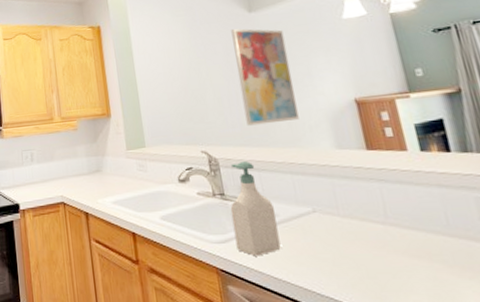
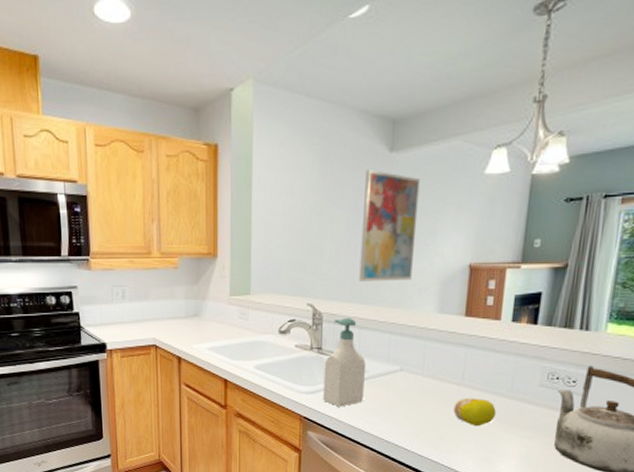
fruit: none [385,238,441,271] -> present [453,397,496,426]

